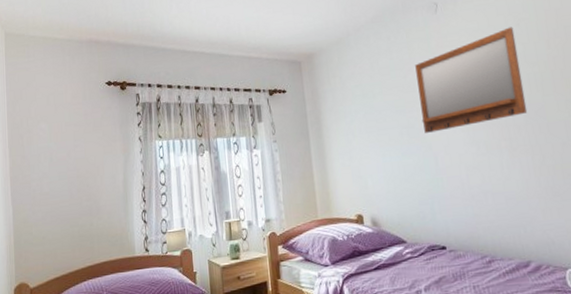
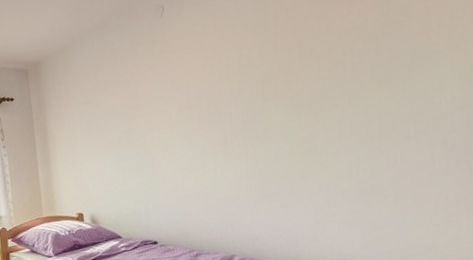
home mirror: present [415,27,528,133] -> none [138,29,246,138]

